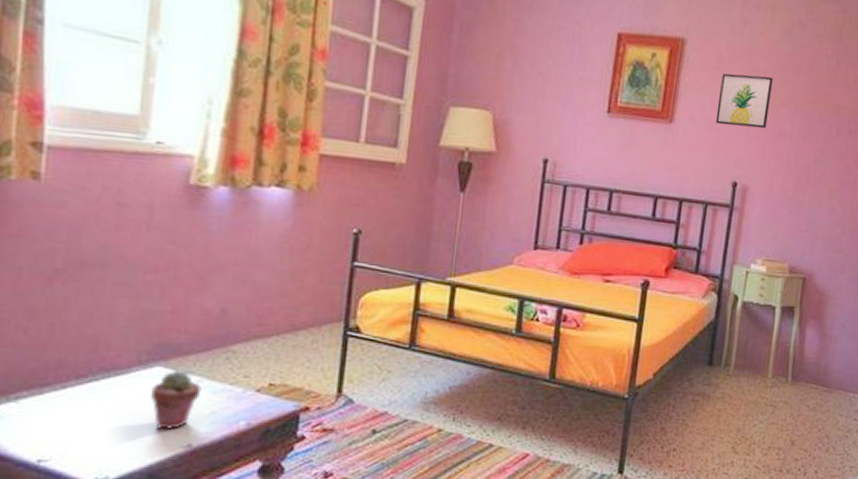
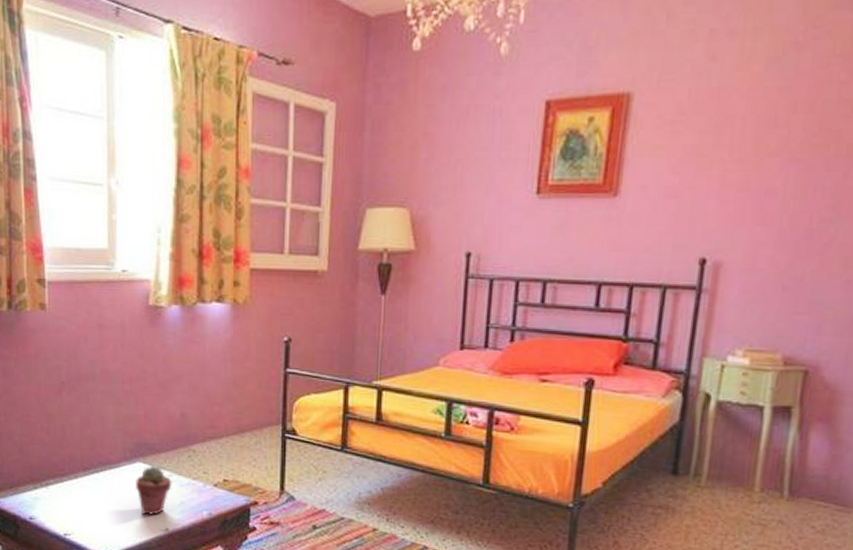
wall art: present [715,73,774,129] -> none [675,122,756,191]

